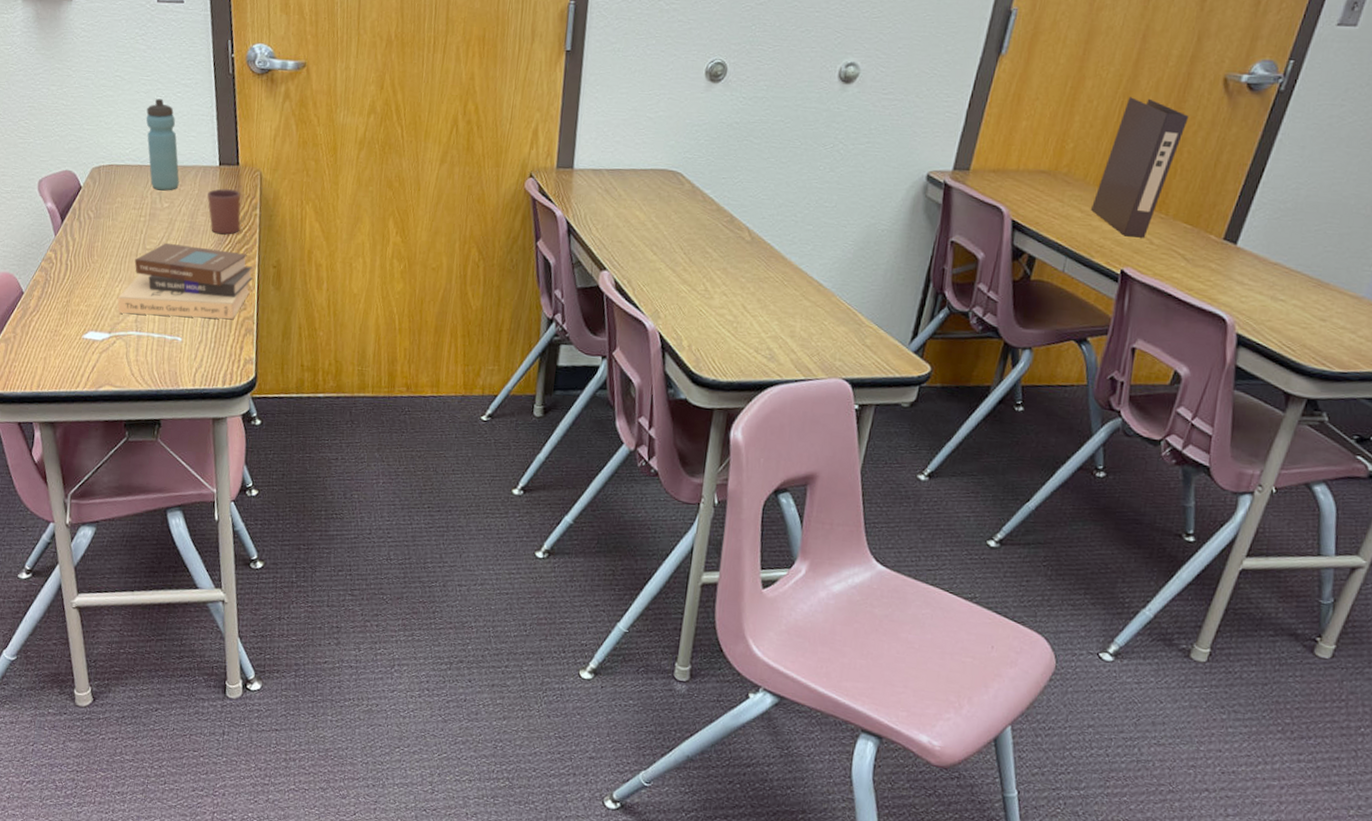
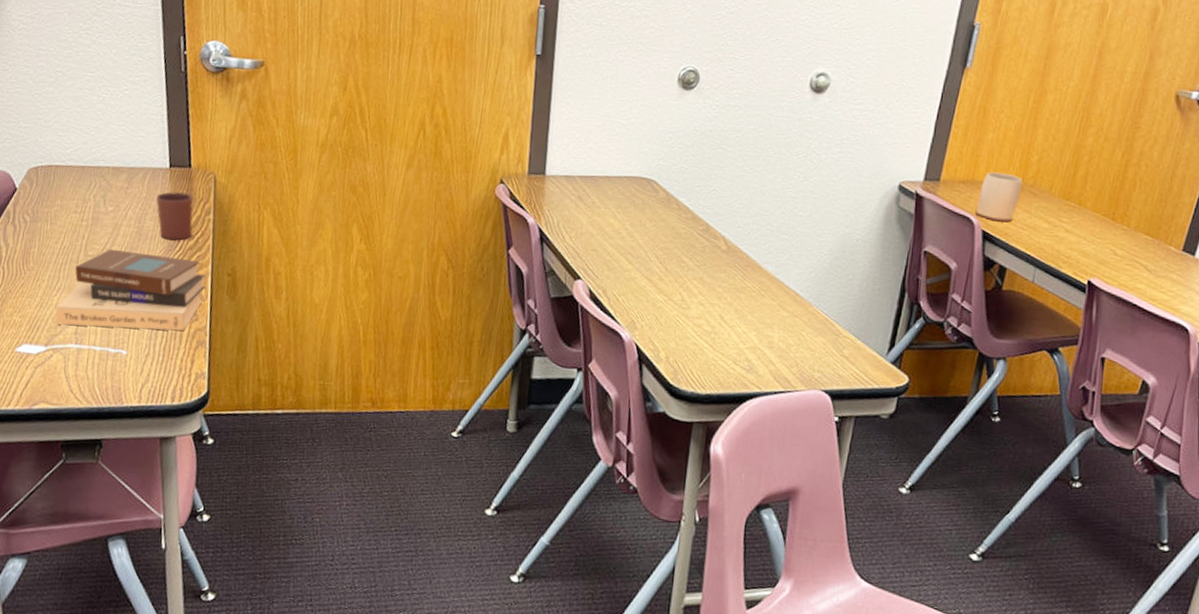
water bottle: present [146,98,180,191] -> none [89,96,126,194]
mug: none [1005,160,1056,212] -> present [975,171,1022,223]
binder: present [1091,97,1189,238] -> none [1057,111,1145,249]

